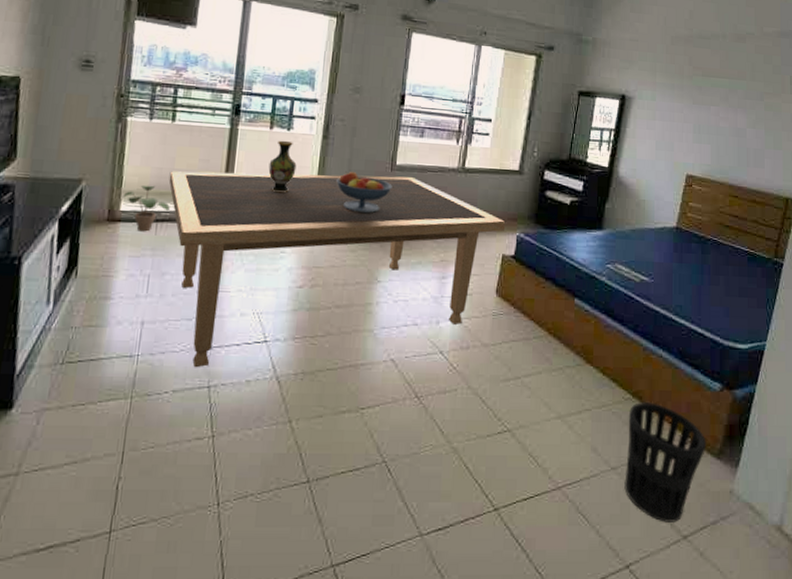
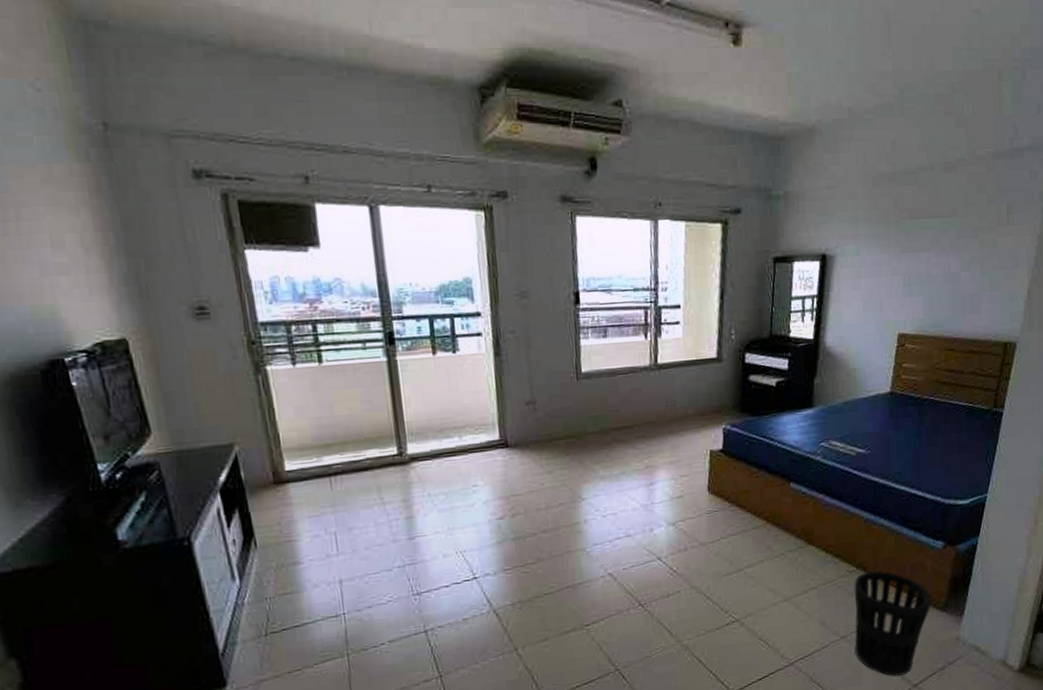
potted plant: present [122,185,170,232] -> none [284,437,341,490]
dining table: present [168,171,506,368] -> none [330,384,710,616]
vase: present [268,140,297,193] -> none [440,364,472,424]
fruit bowl: present [336,172,392,214] -> none [518,388,581,432]

